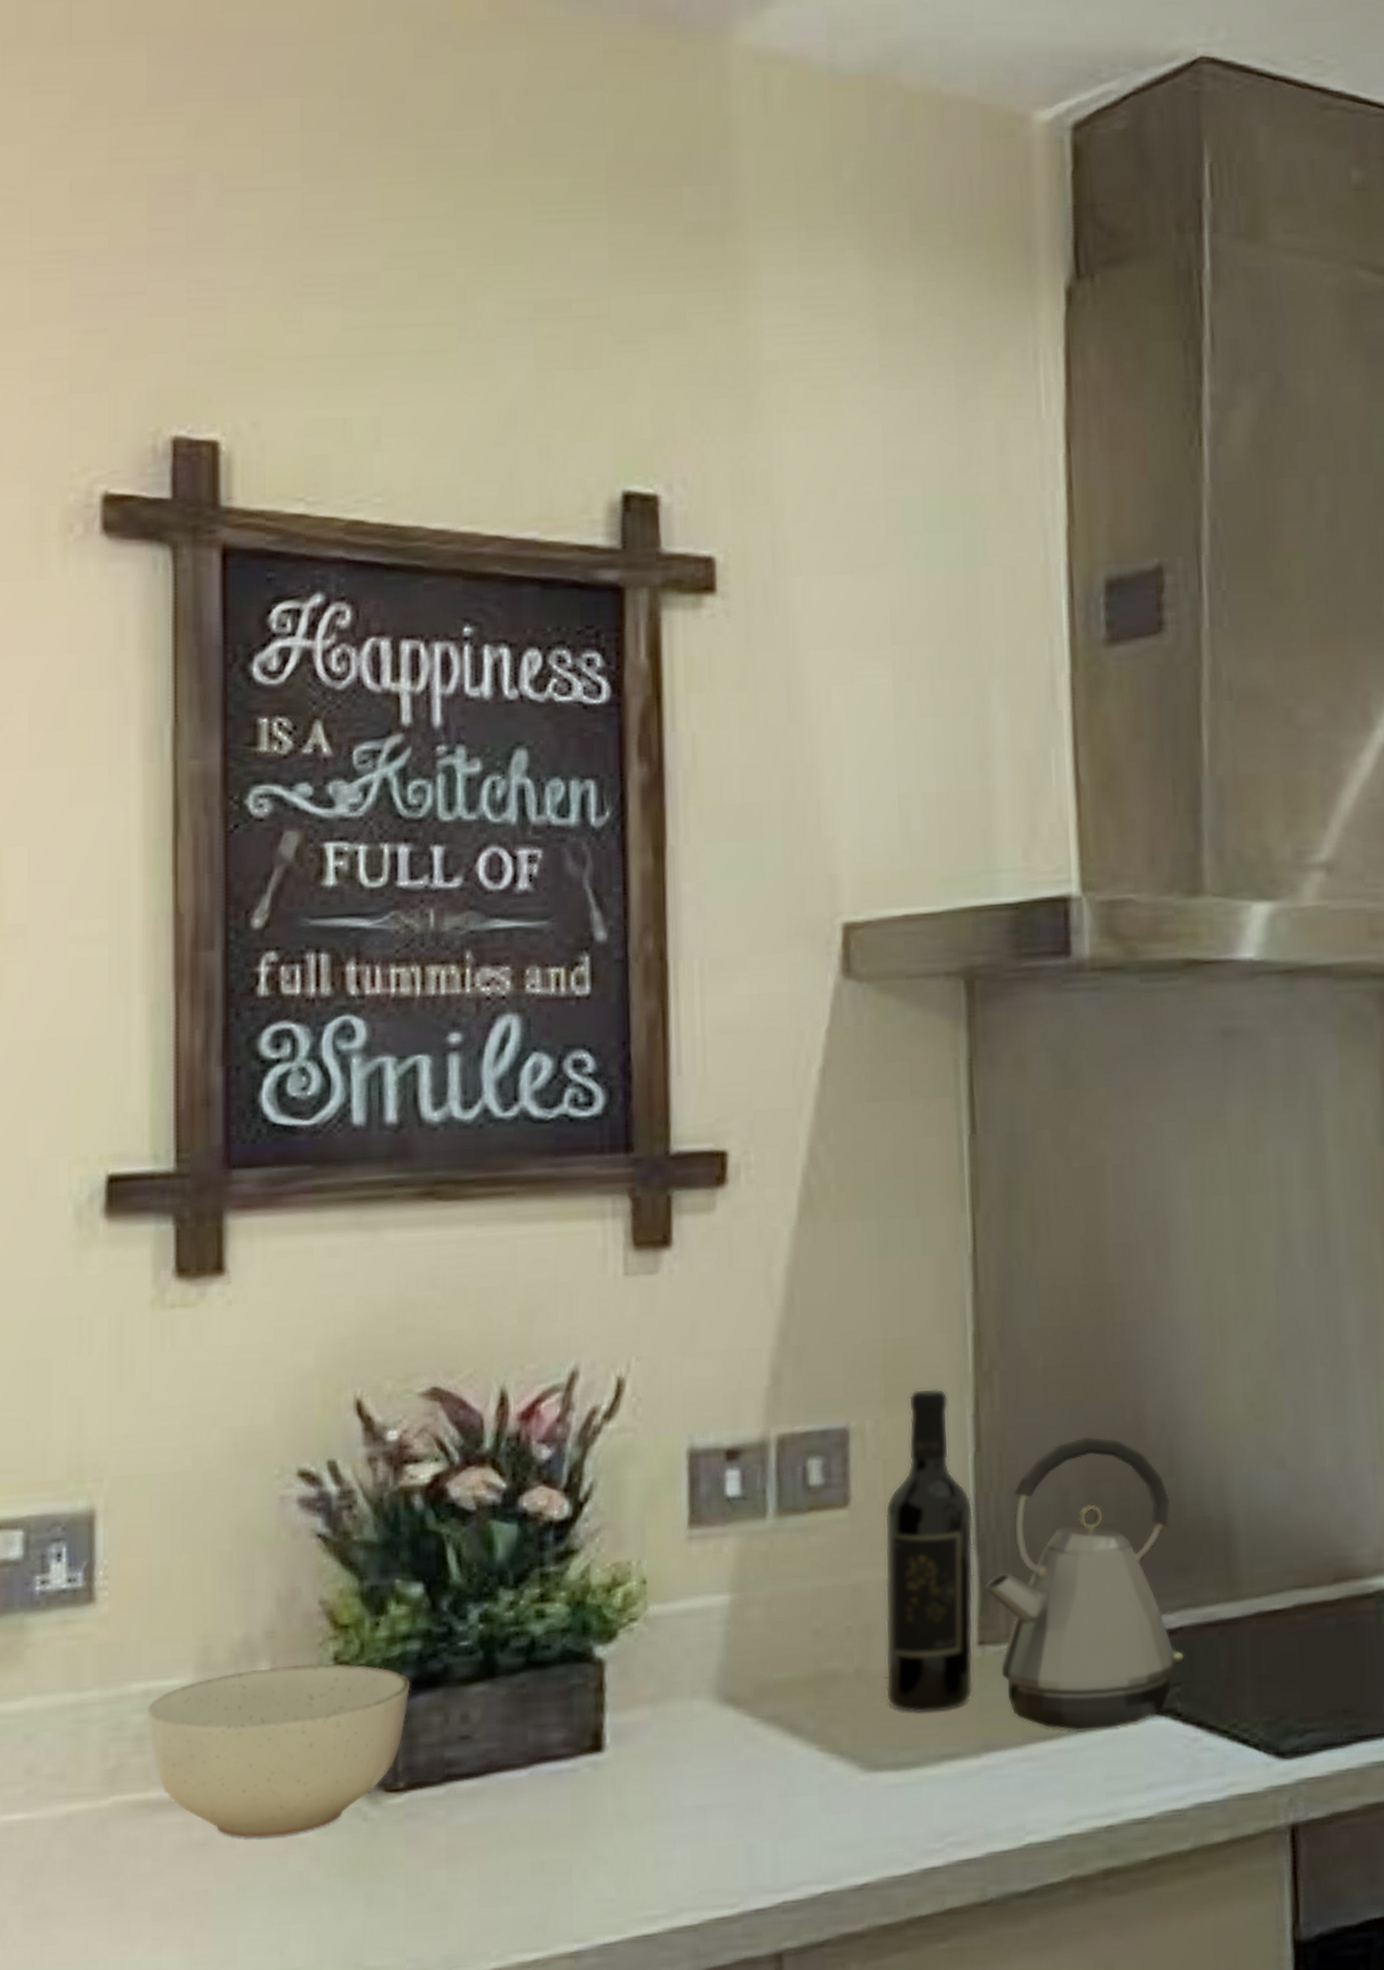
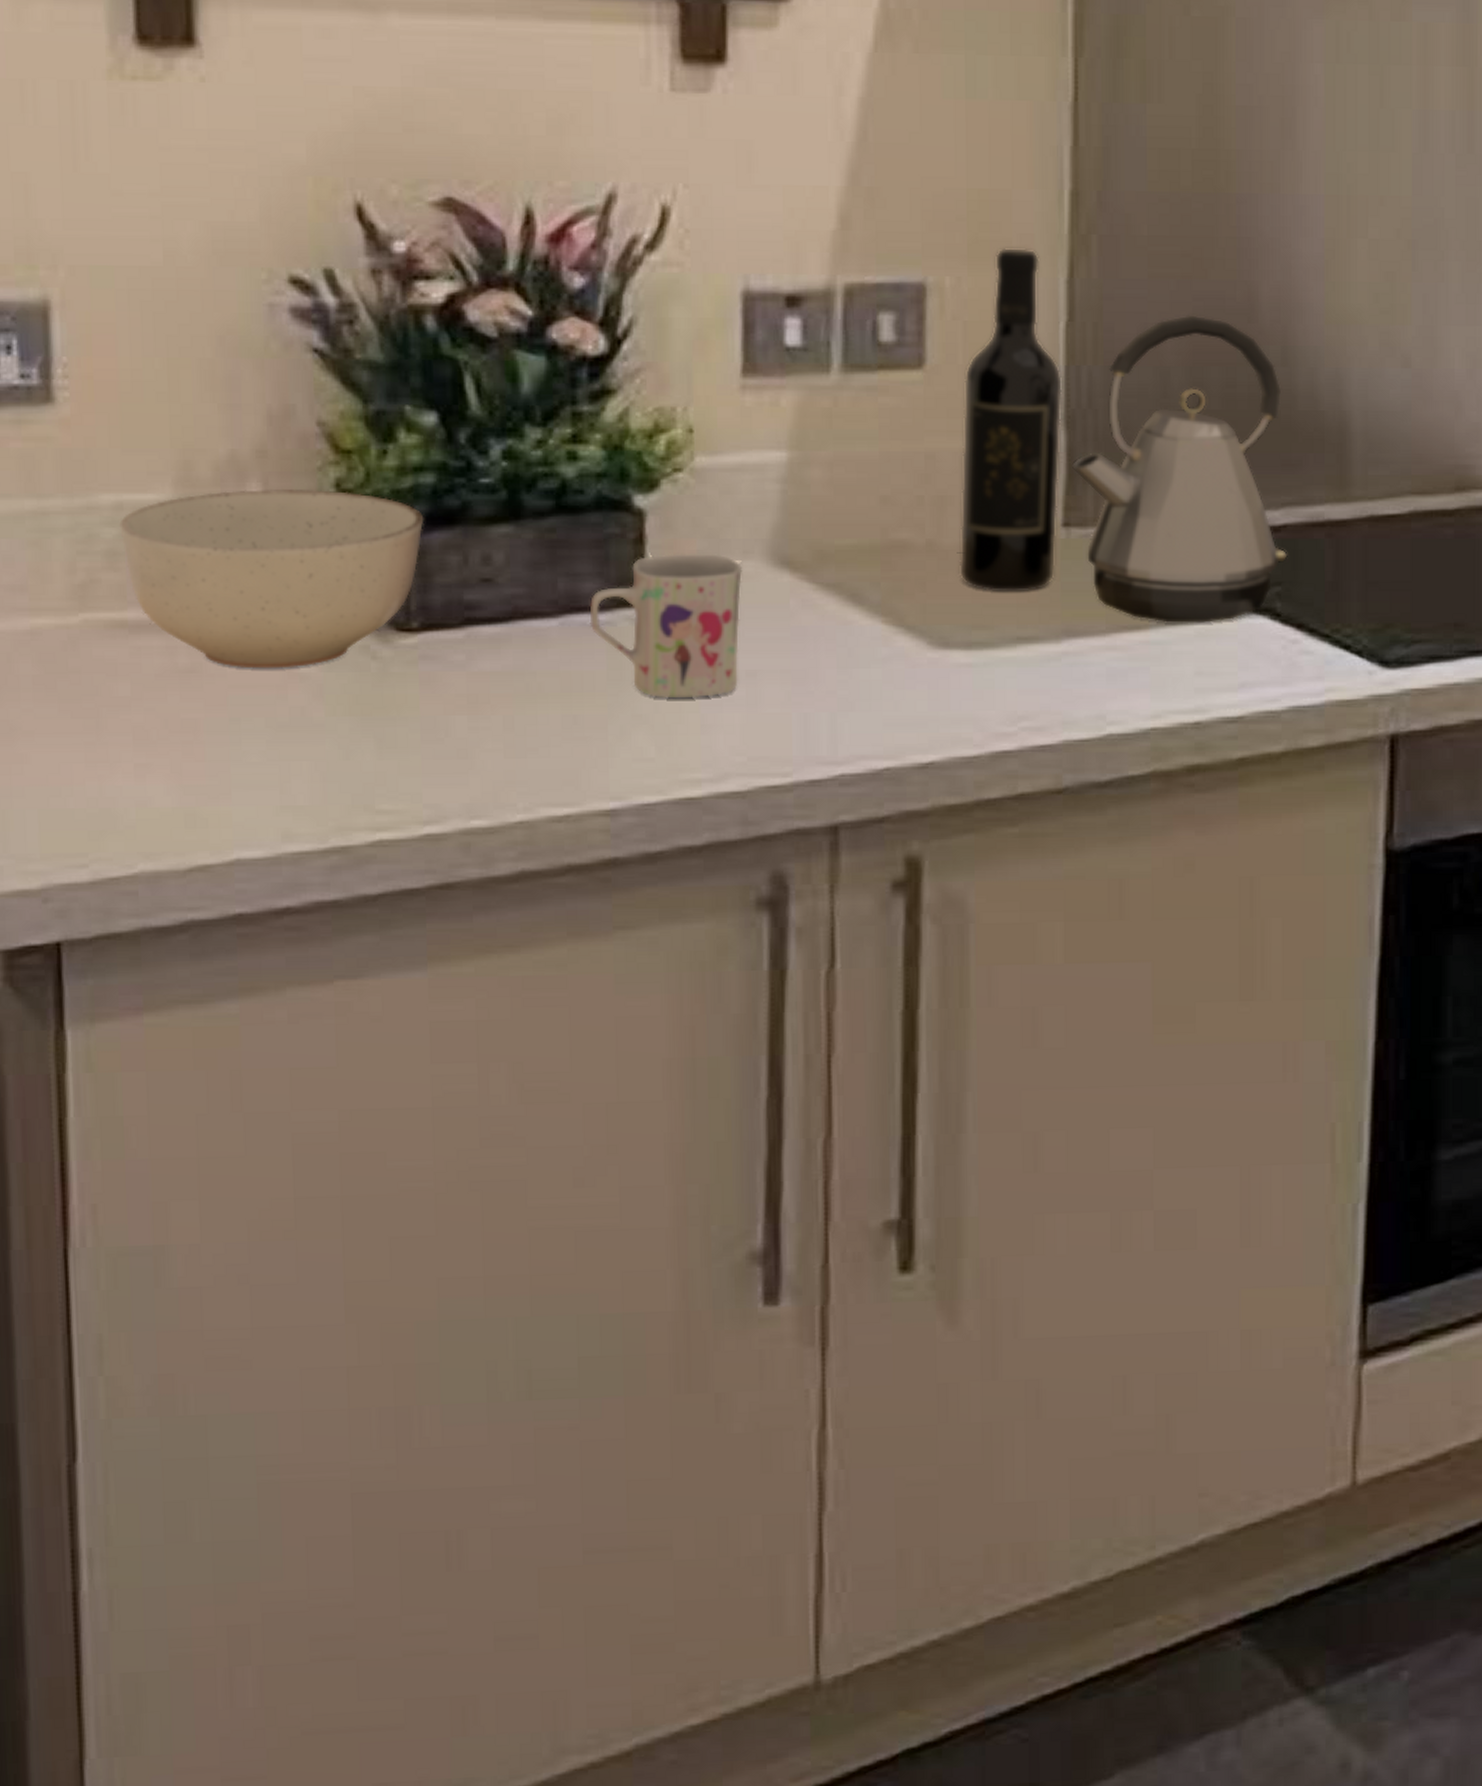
mug: none [556,1696,691,1839] -> present [589,554,742,698]

